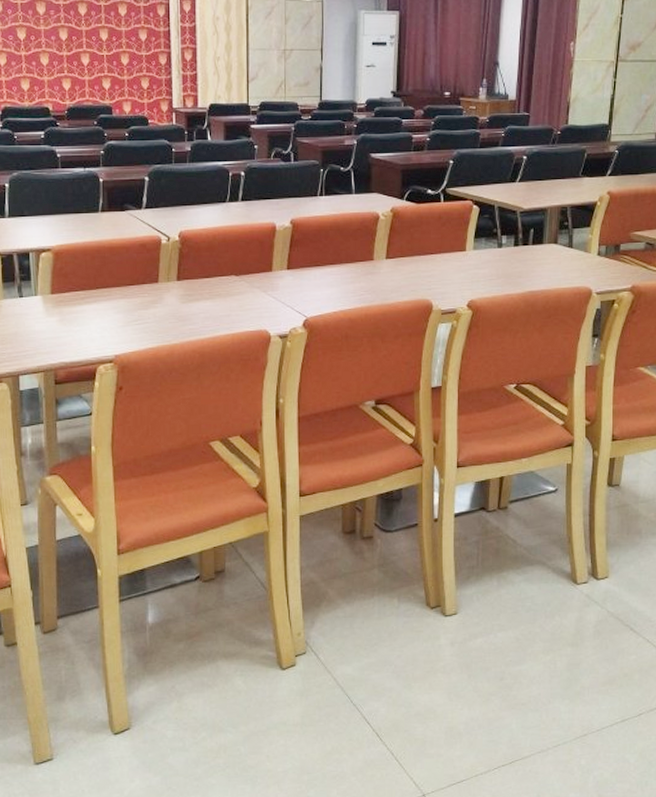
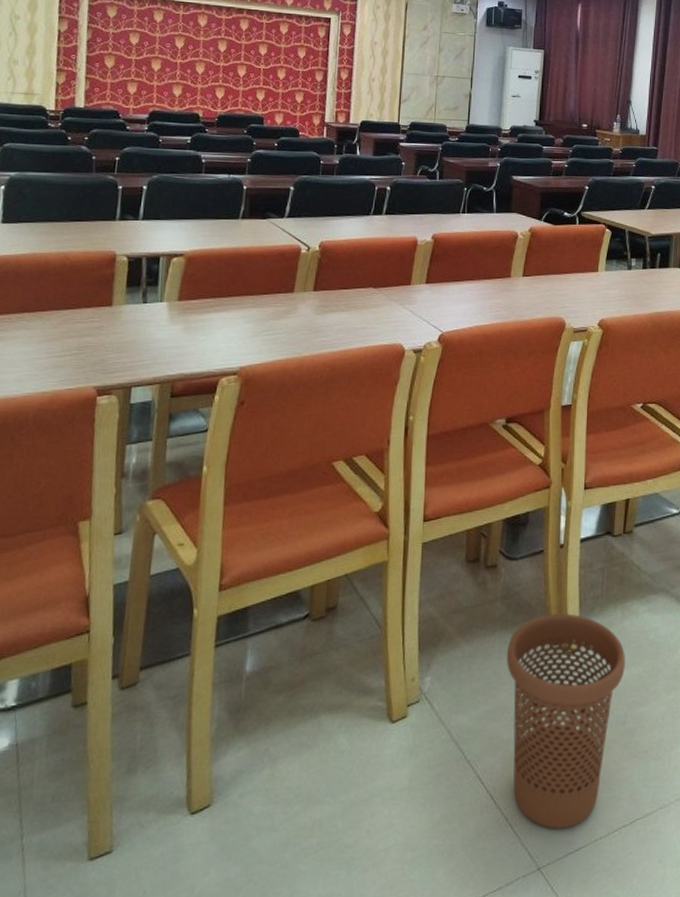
trash bin: none [385,581,502,764] -> present [506,613,625,829]

